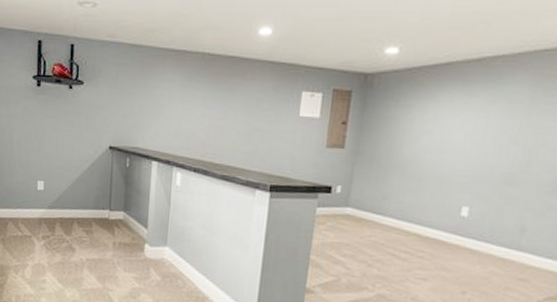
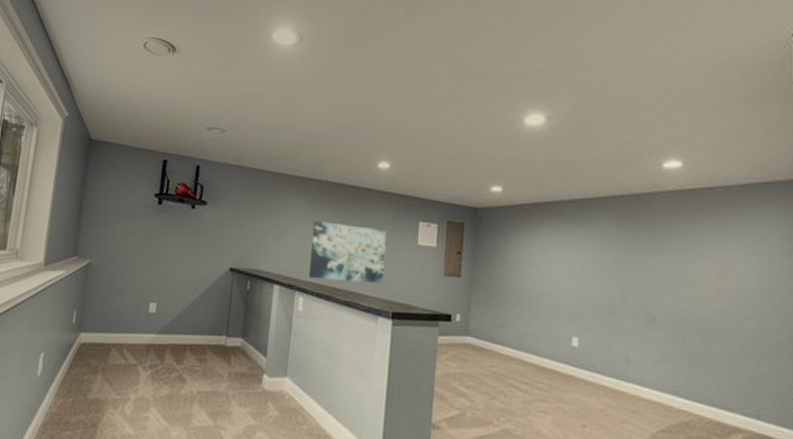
wall art: none [187,95,267,158] -> present [309,220,387,284]

